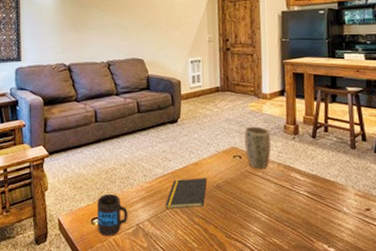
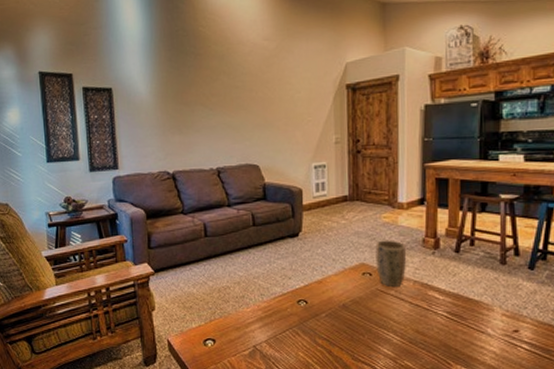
mug: present [97,193,128,237] -> none [209,313,244,358]
notepad: present [165,178,207,208] -> none [284,297,332,329]

